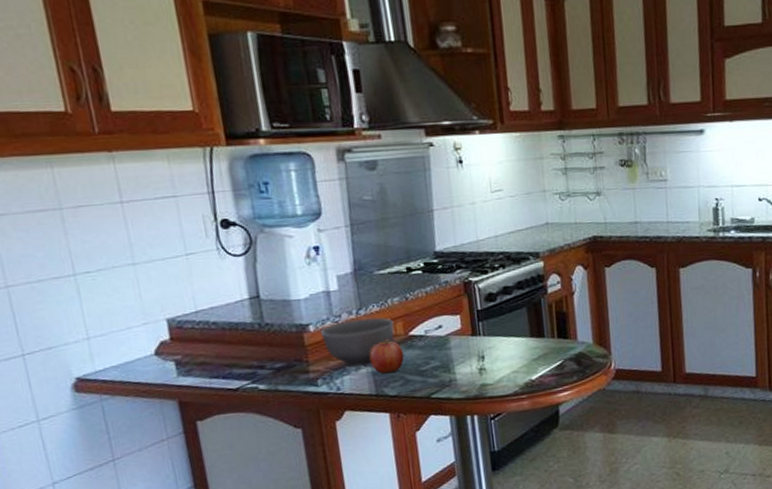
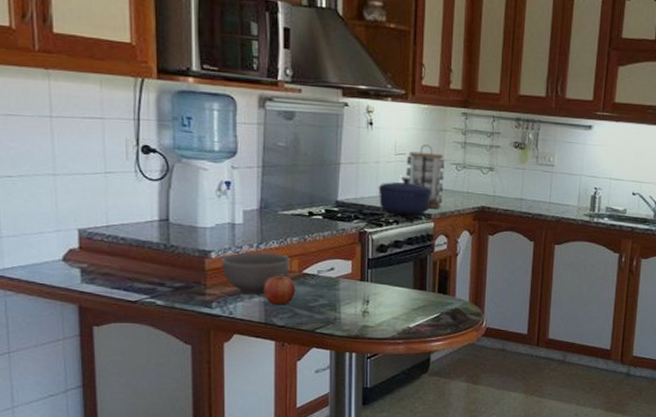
cooking pot: none [477,214,537,259] -> present [378,176,432,216]
spice rack: none [504,176,550,246] -> present [405,144,444,209]

